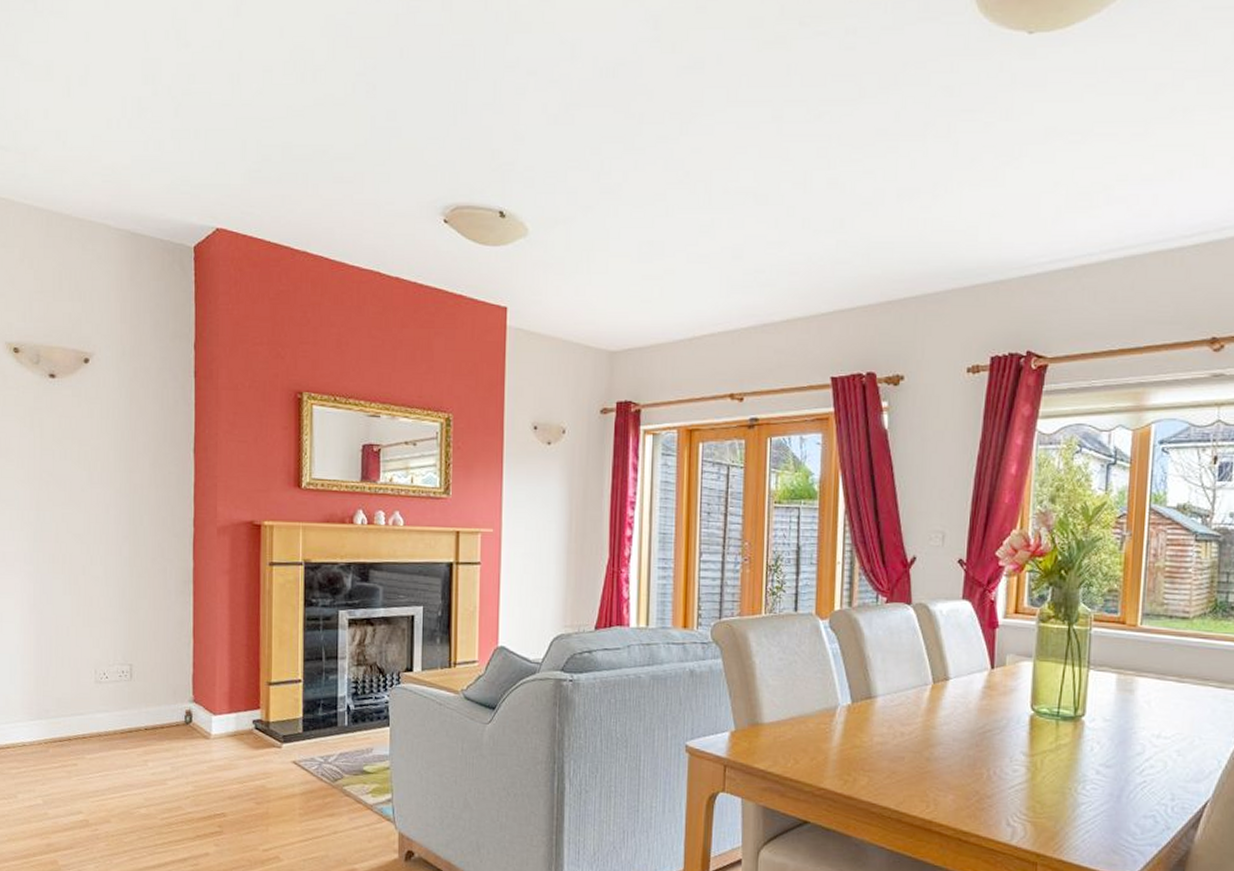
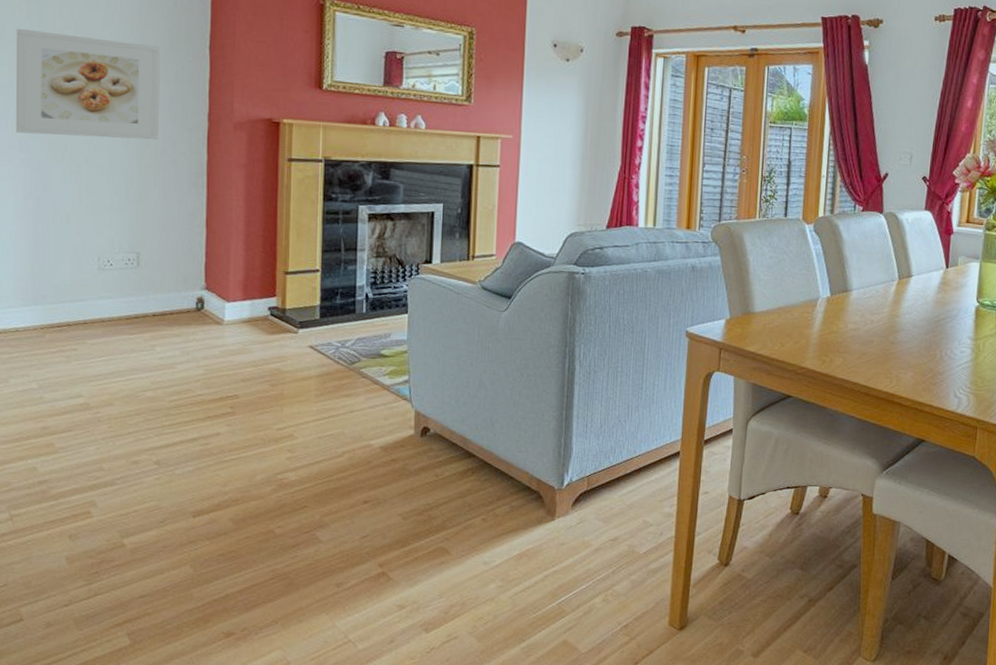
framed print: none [20,440,149,548] -> present [15,28,160,140]

